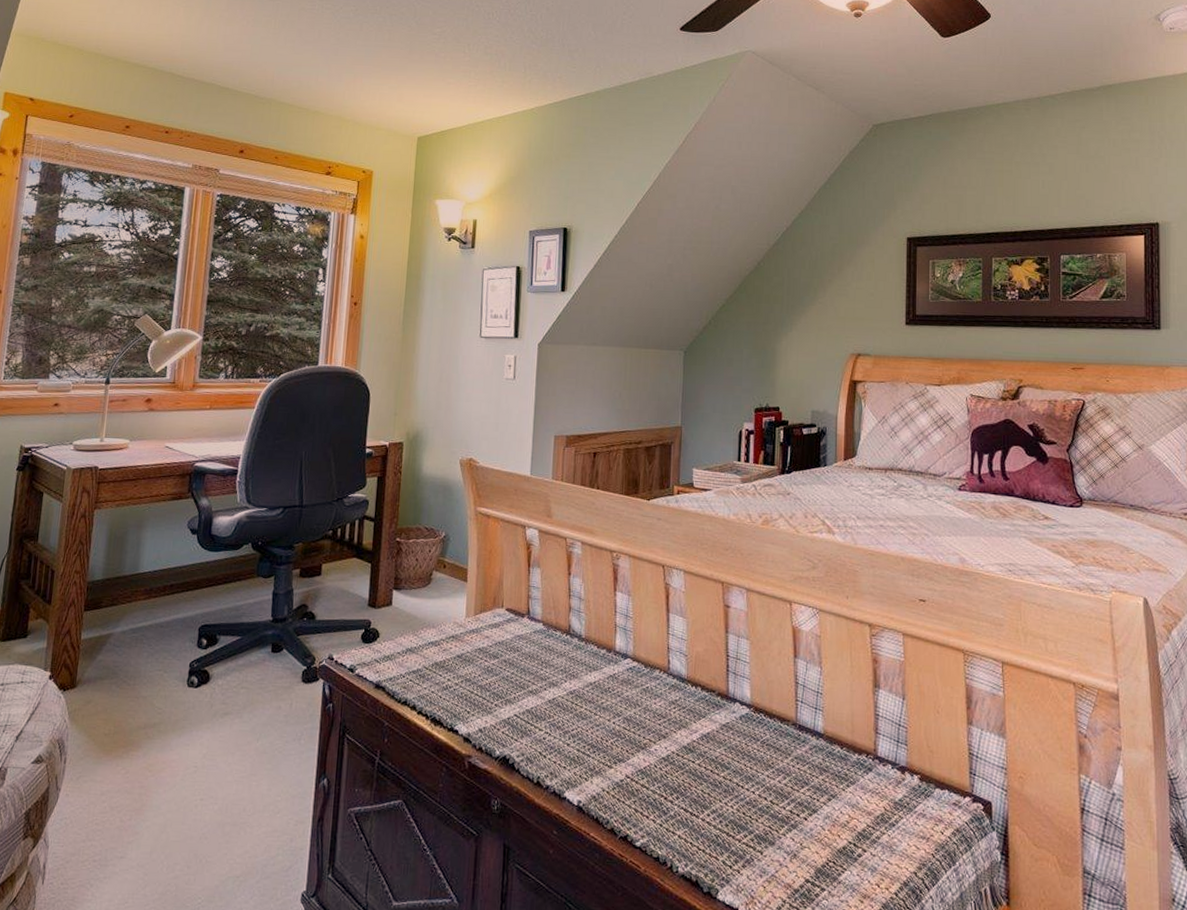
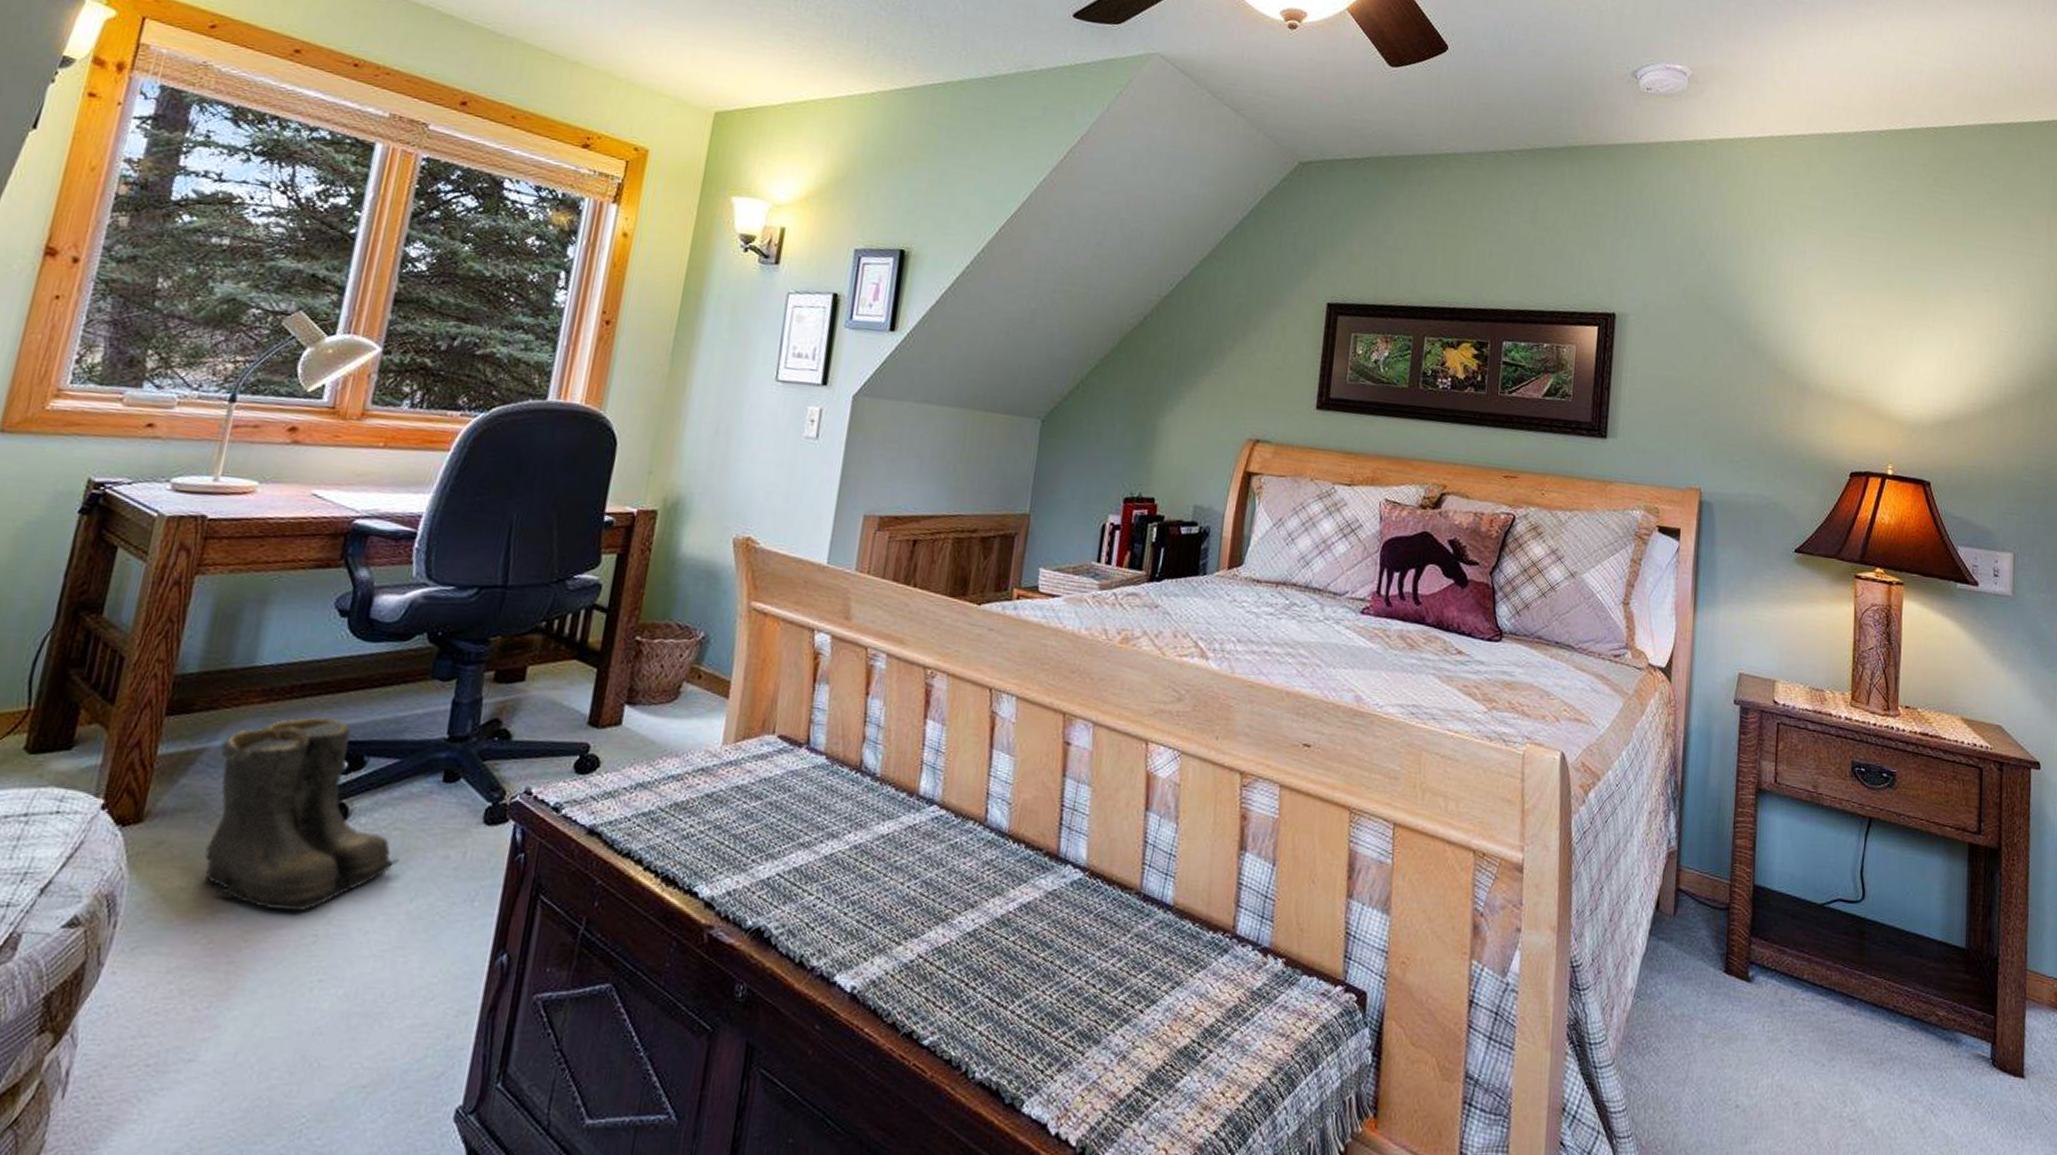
boots: none [118,607,247,750] -> present [203,716,399,912]

